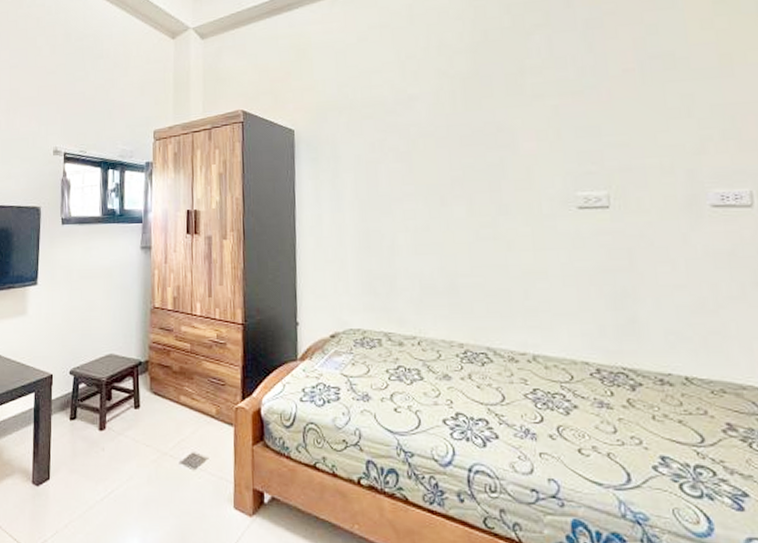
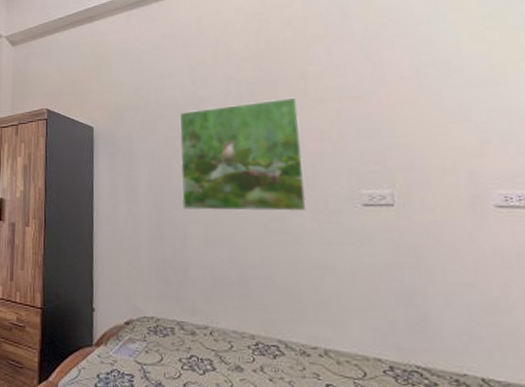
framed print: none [387,93,521,218] -> present [179,97,307,212]

